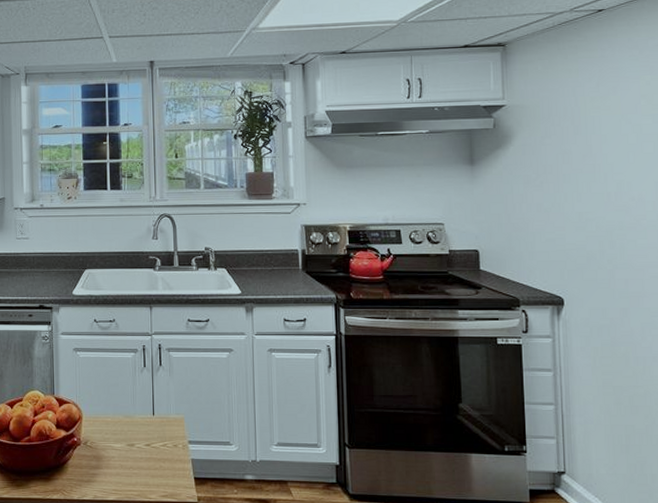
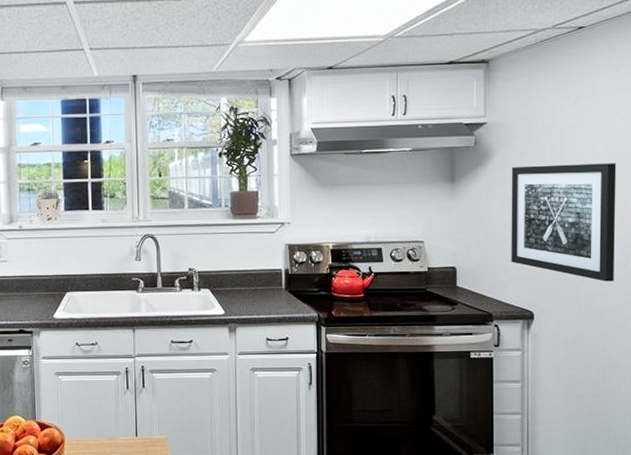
wall art: none [533,145,650,268] -> present [511,163,616,282]

